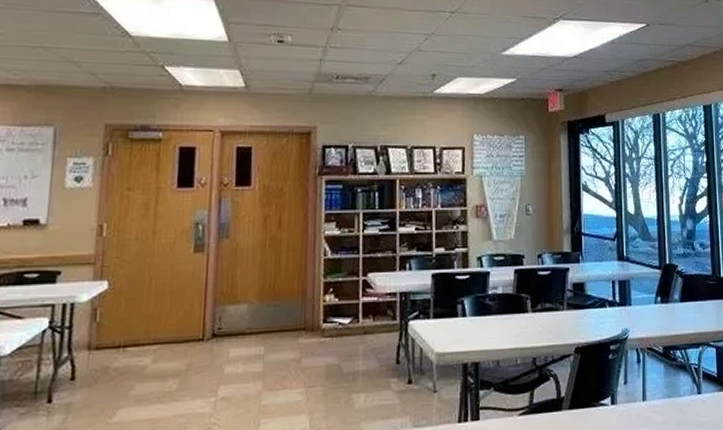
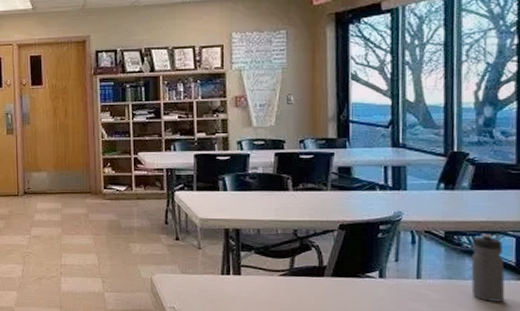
water bottle: none [684,346,712,417] -> present [471,234,505,302]

